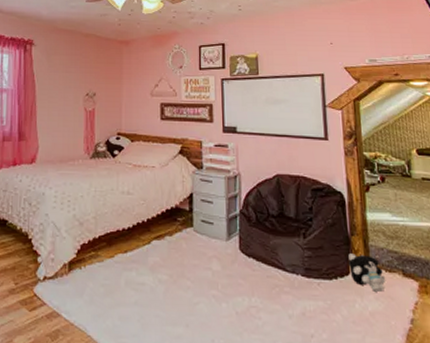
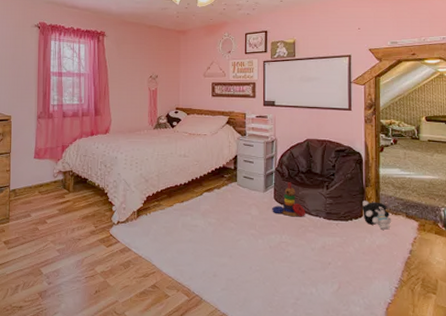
stacking toy: none [237,228,279,274] -> present [272,182,305,217]

